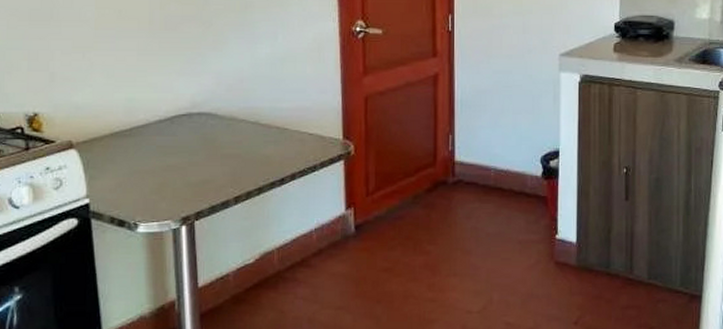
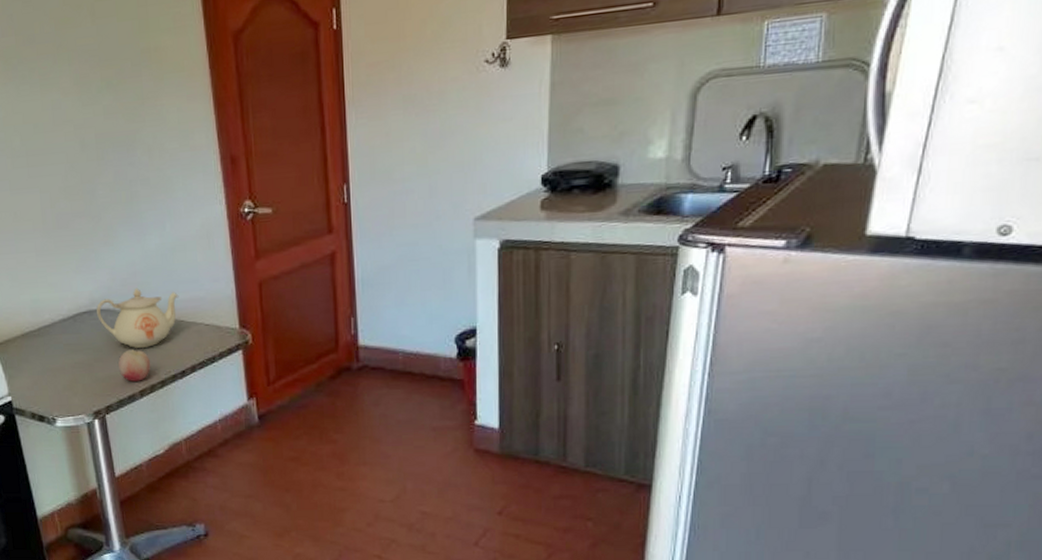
teapot: none [197,94,285,153] -> present [96,287,179,348]
fruit: none [215,155,249,187] -> present [118,349,151,382]

